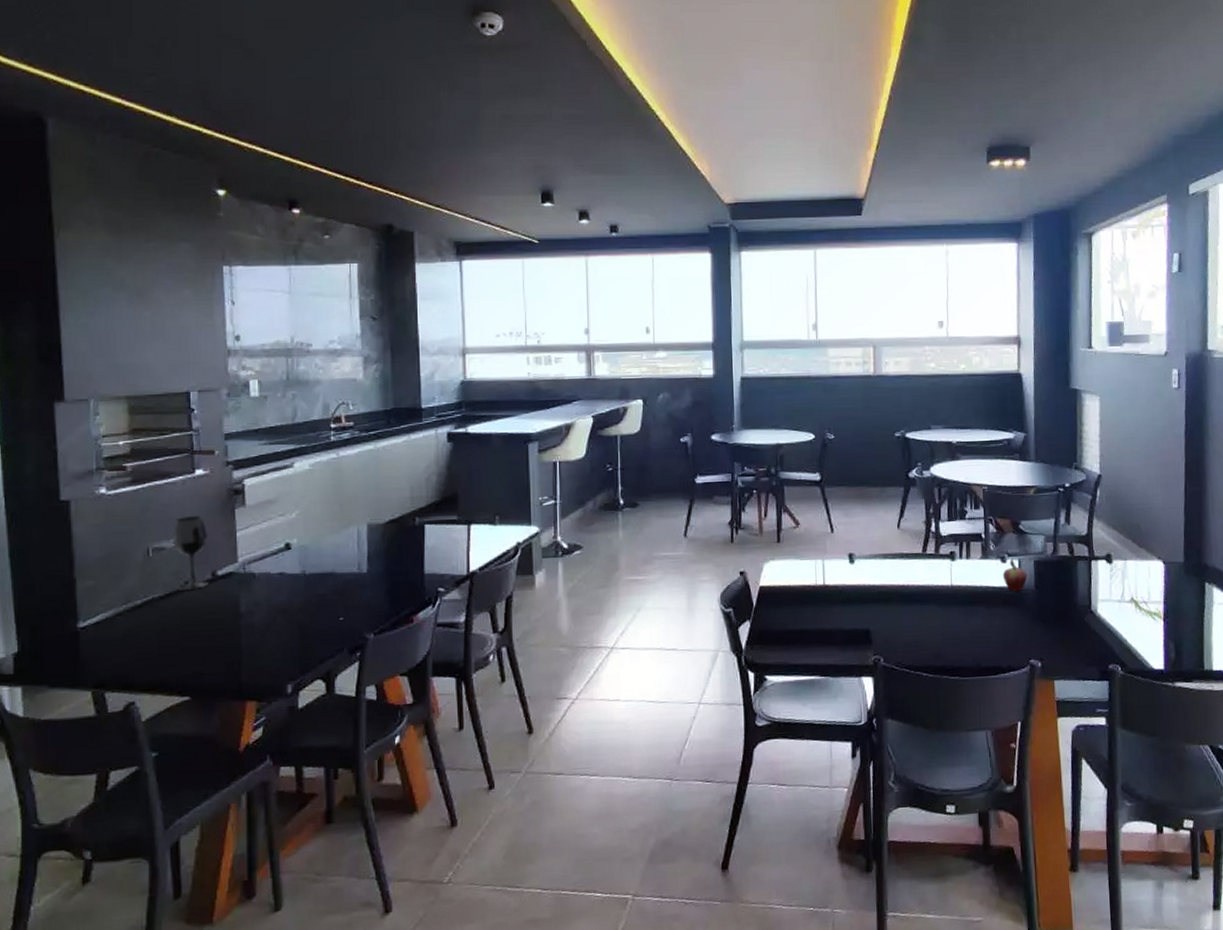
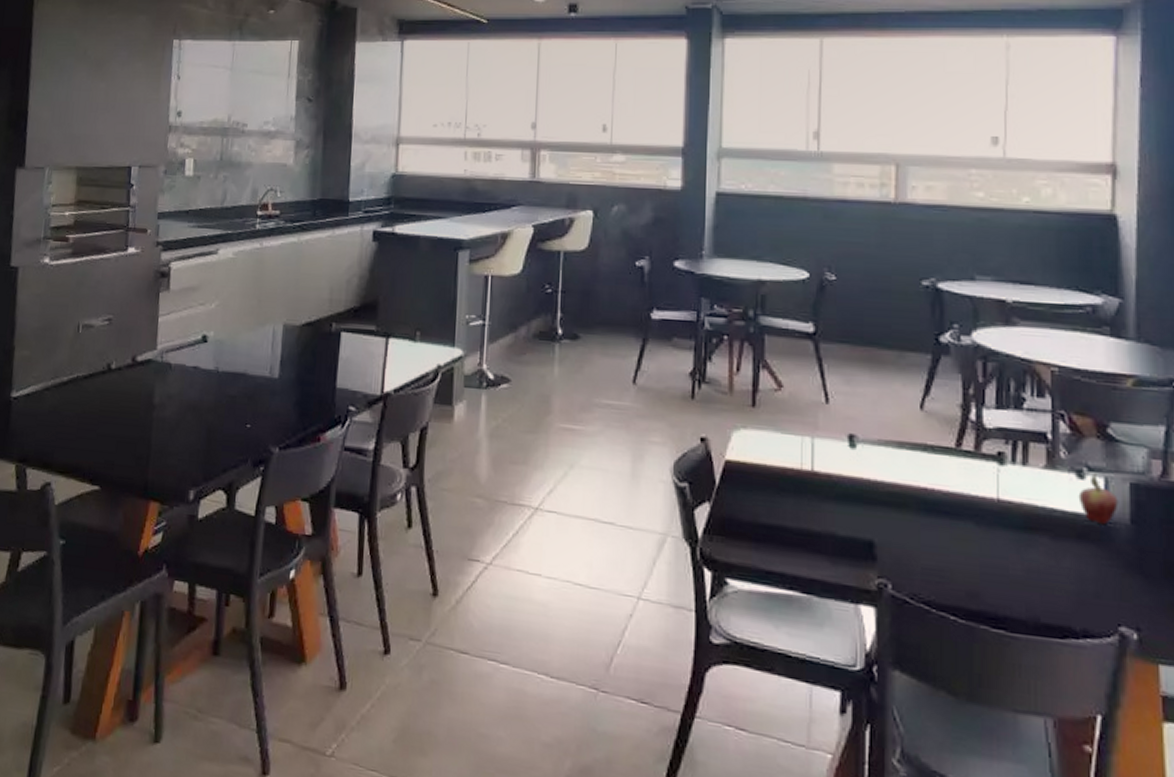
wine glass: present [173,515,209,592] -> none [100,295,133,374]

